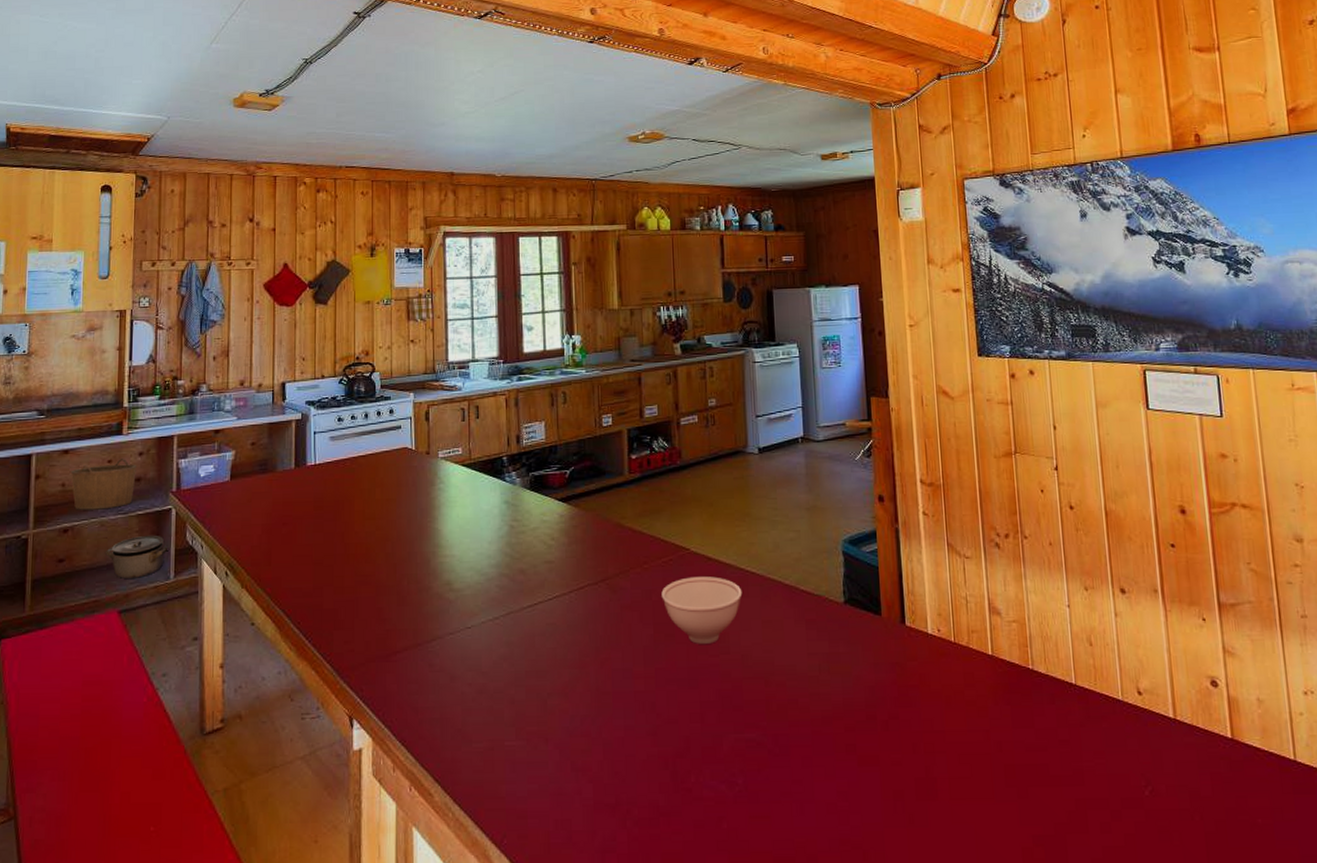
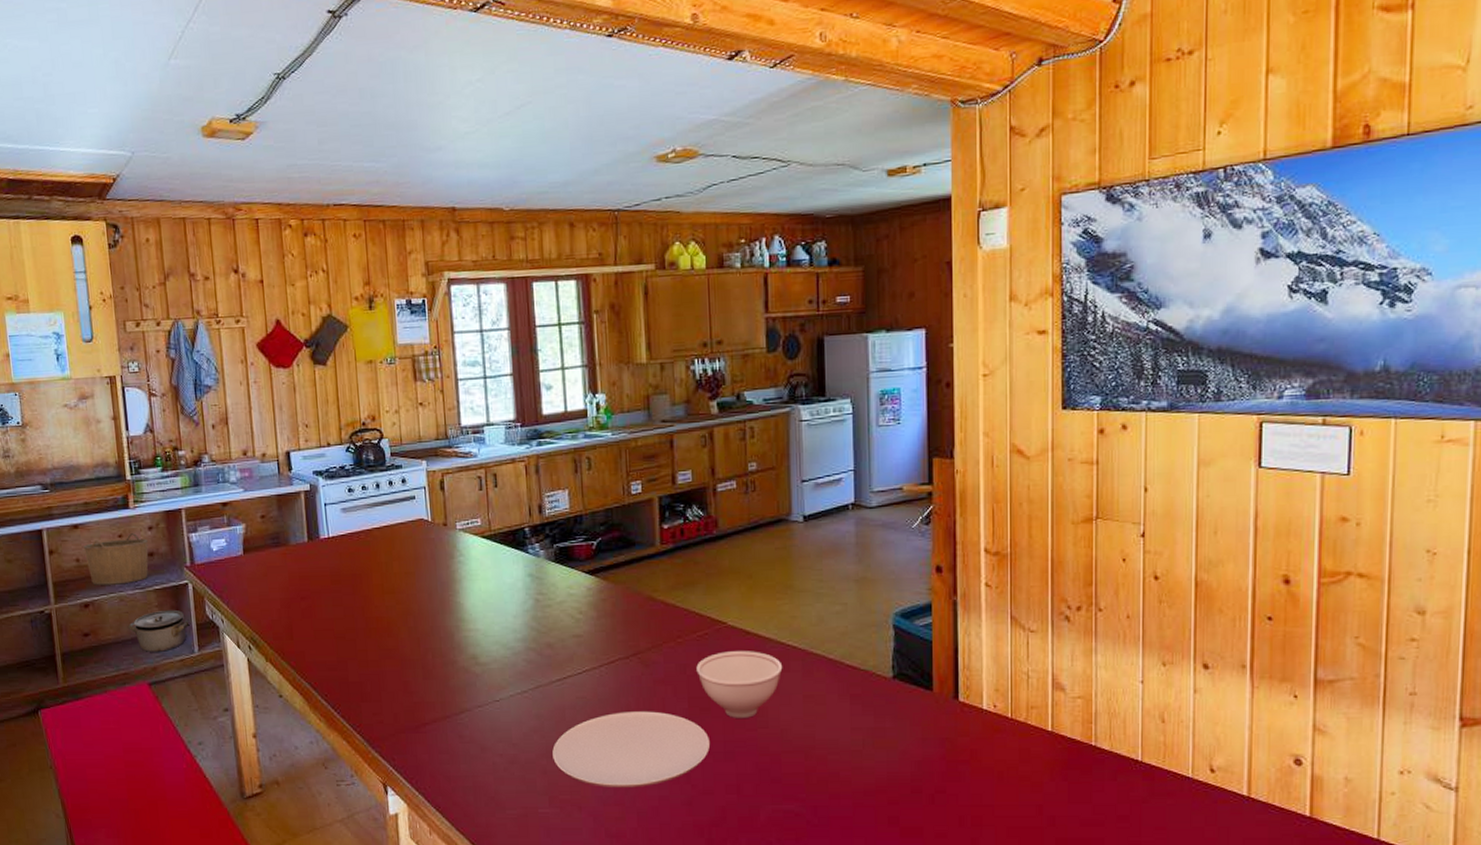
plate: none [521,637,674,718] -> present [552,711,710,788]

